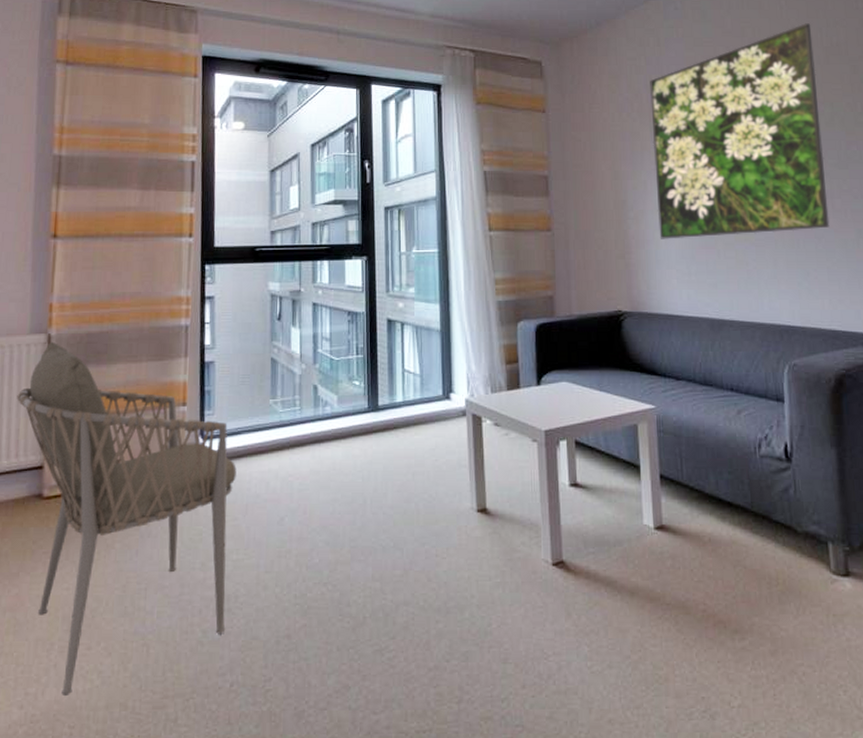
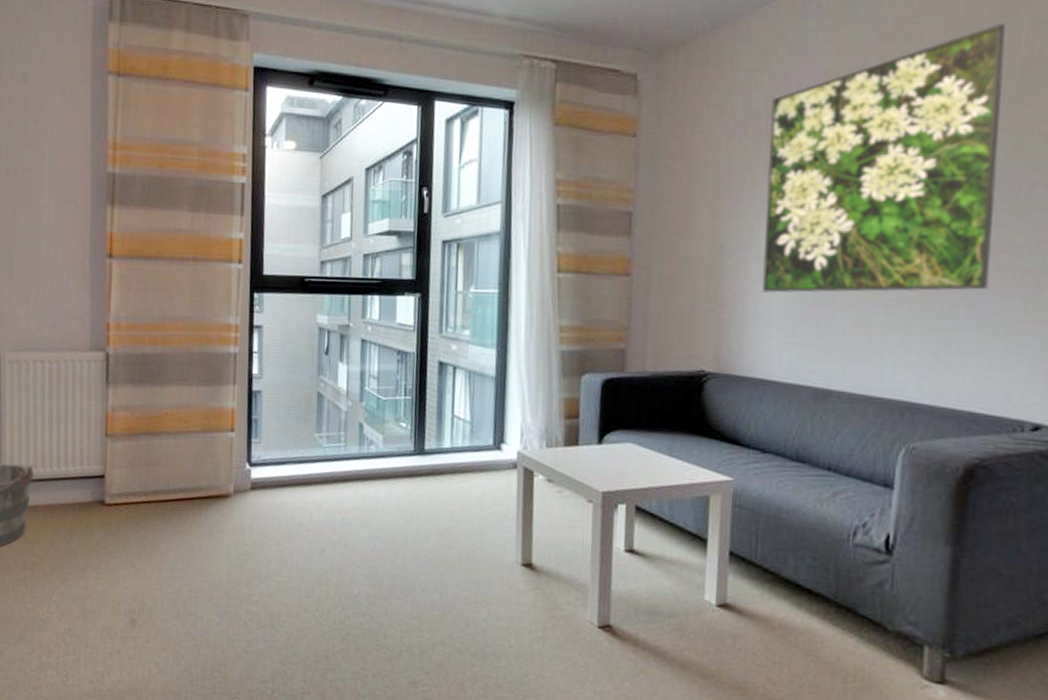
armchair: present [17,341,237,697] -> none [80,359,281,679]

